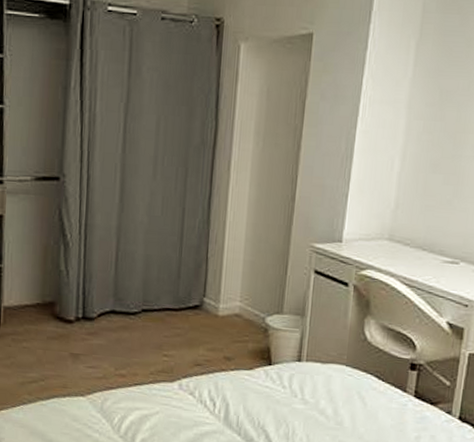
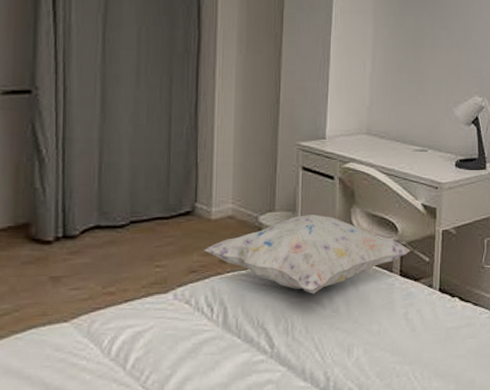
decorative pillow: none [210,320,430,403] -> present [204,215,411,294]

